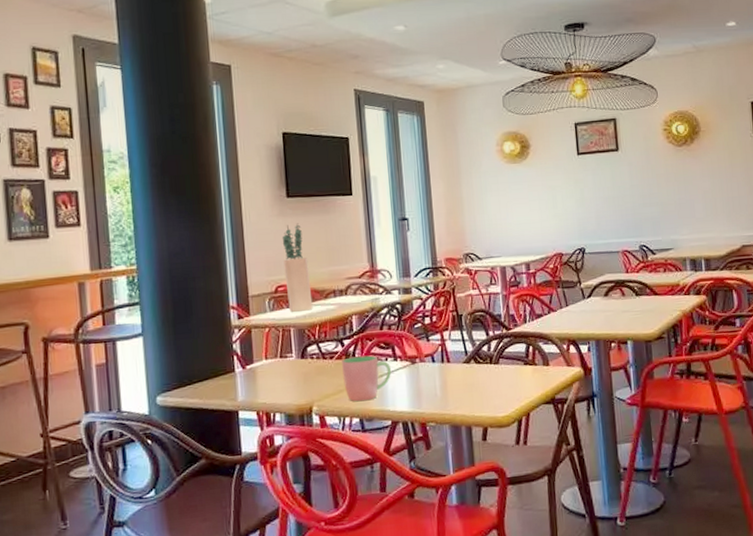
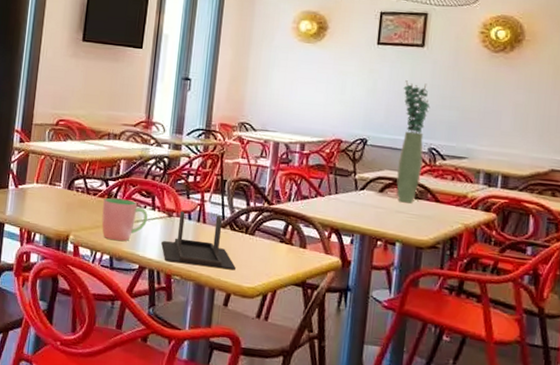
vase: present [282,223,313,313] -> none [65,66,91,148]
napkin holder: none [410,351,487,410] -> present [161,211,236,270]
vase: none [607,185,638,302] -> present [396,80,430,204]

